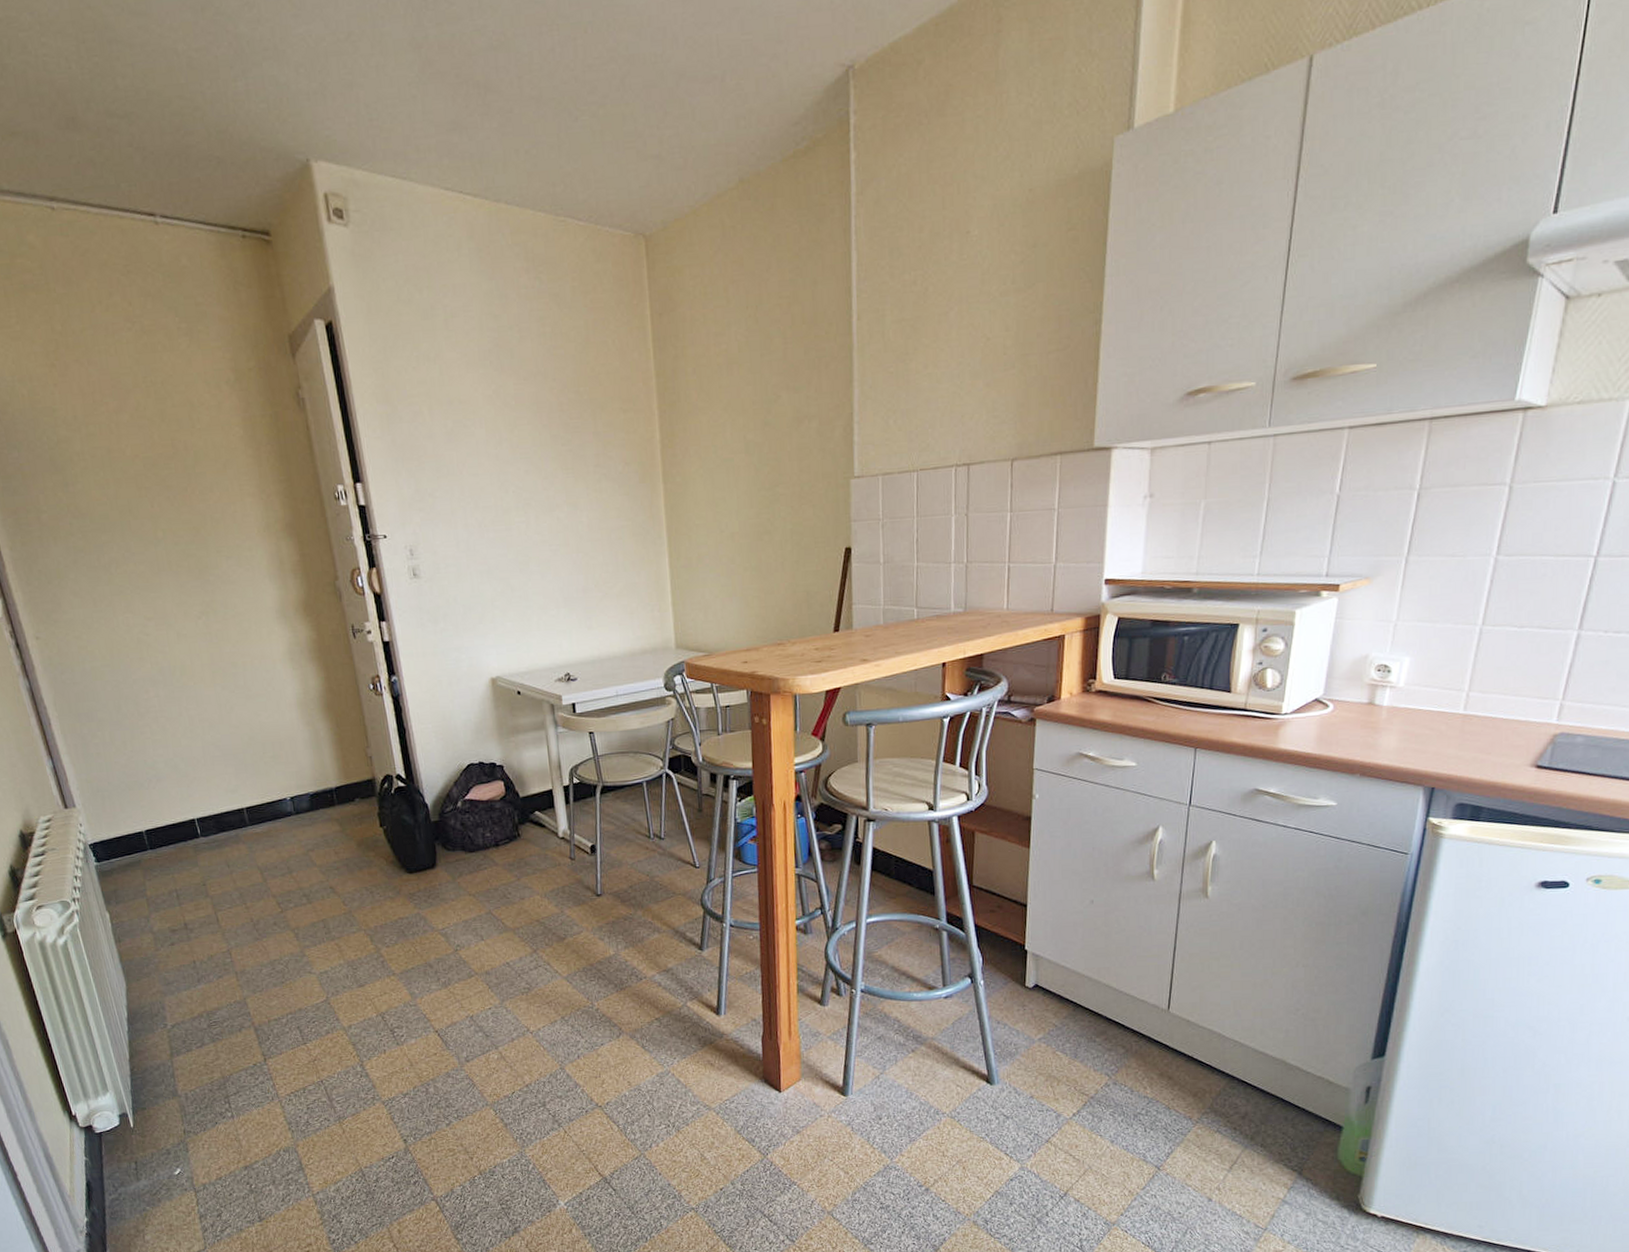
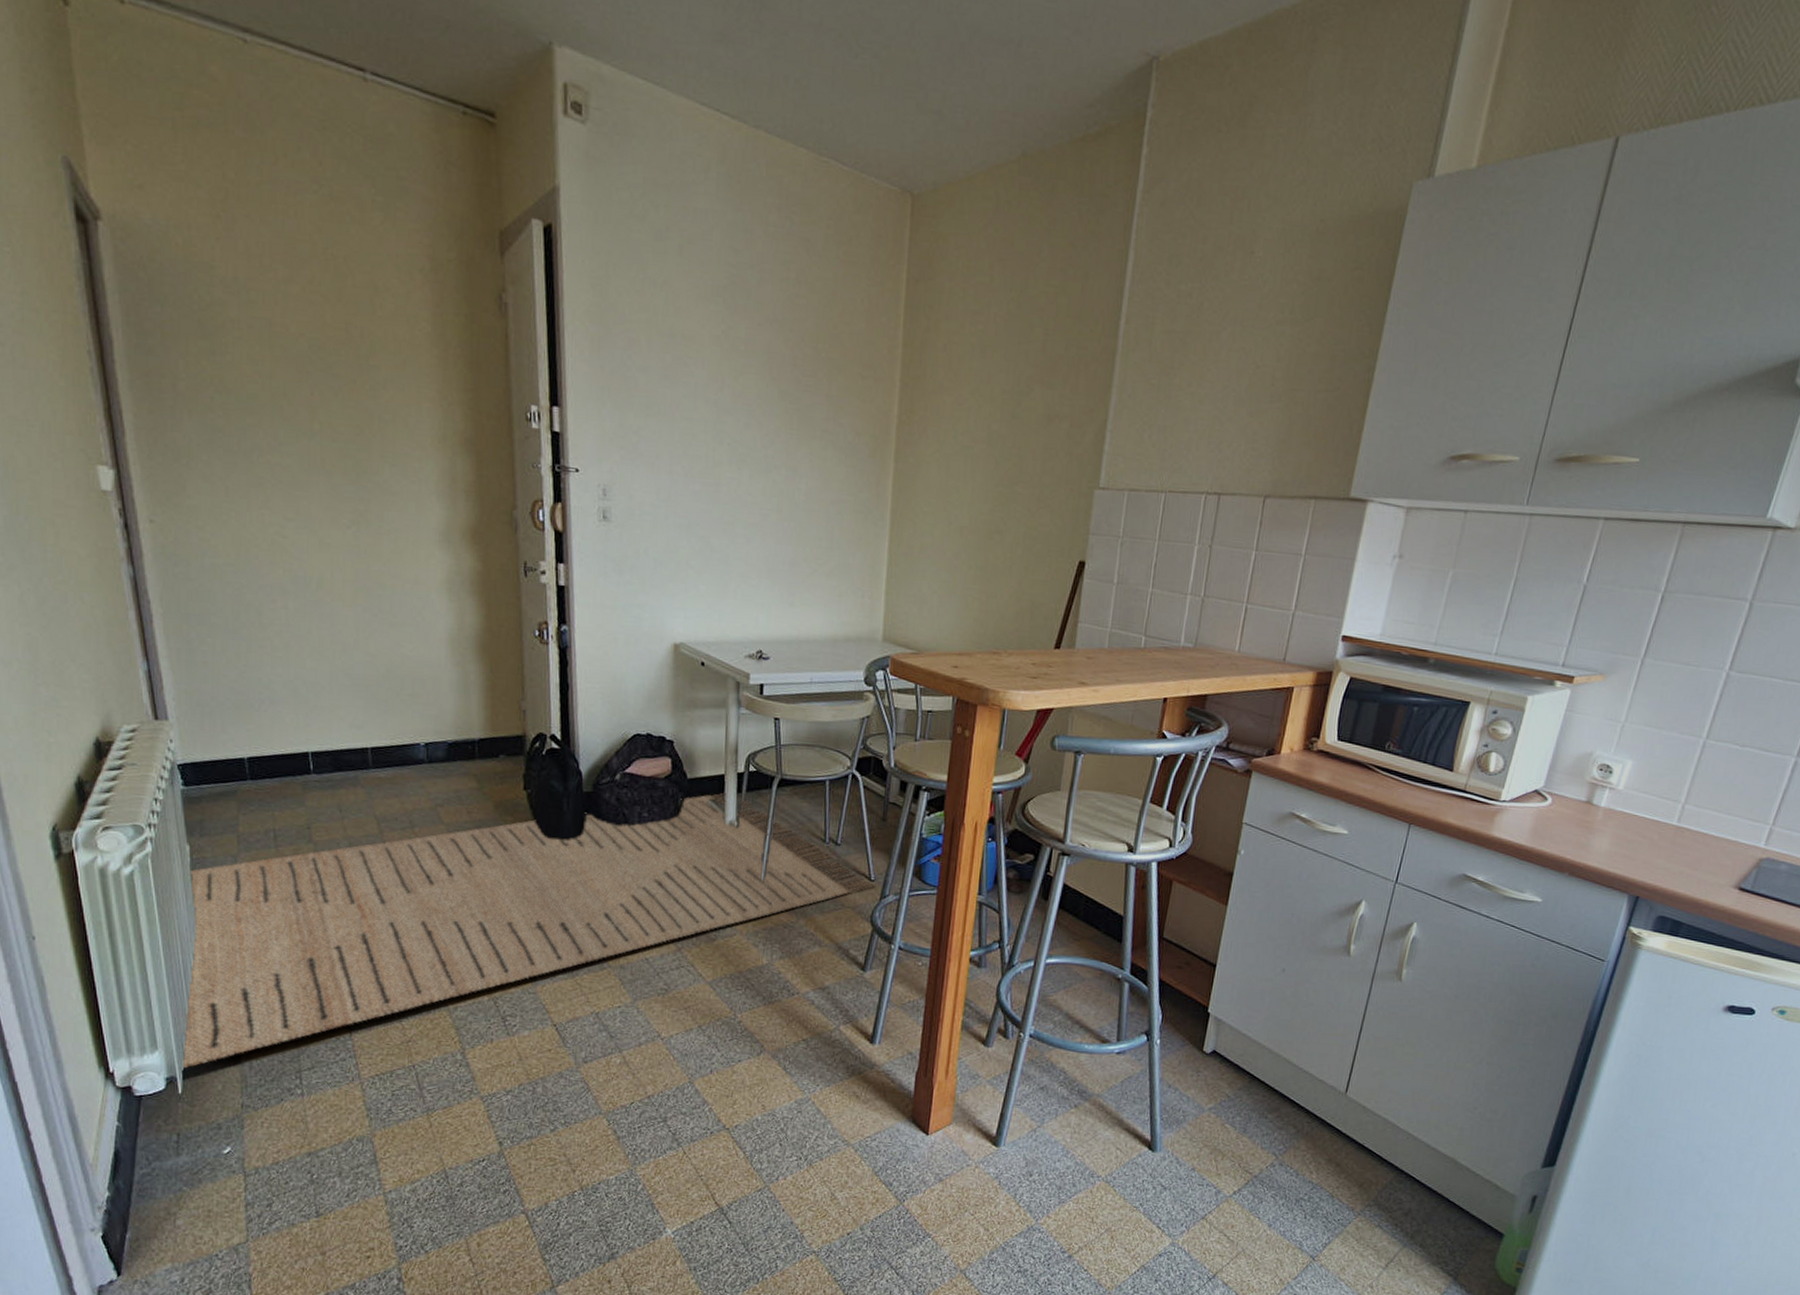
rug: none [112,805,701,1107] -> present [181,792,875,1070]

